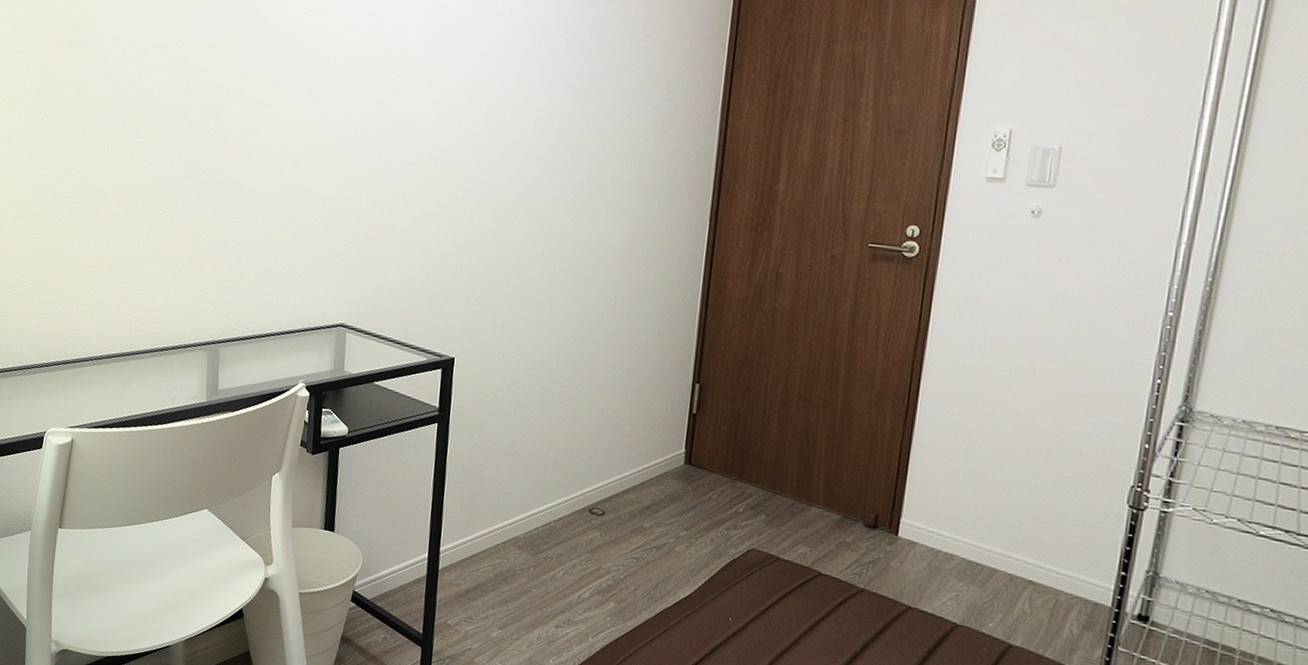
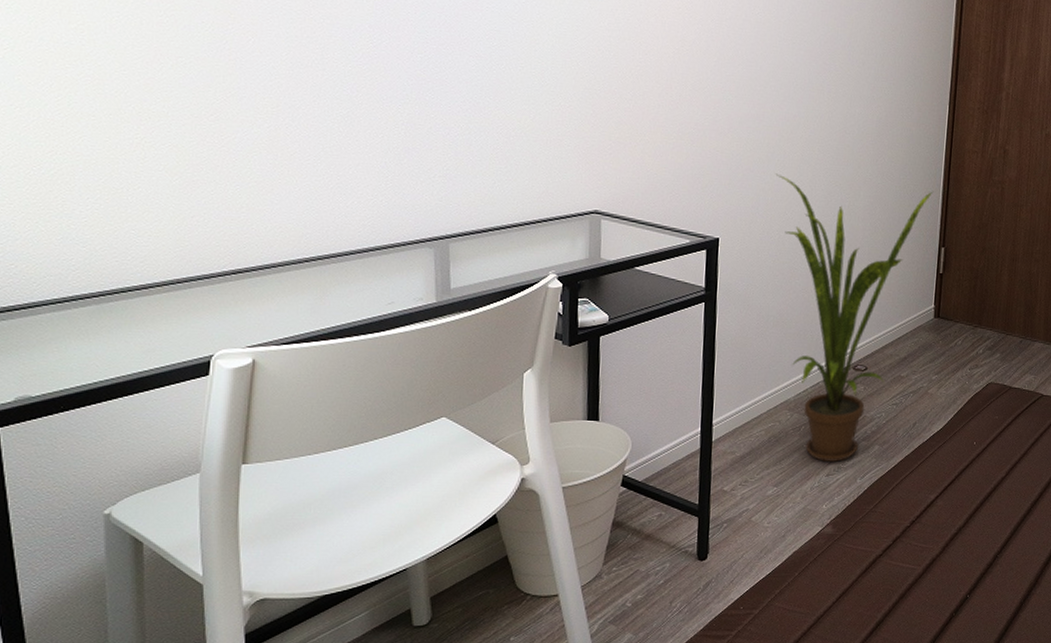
house plant: none [515,293,689,614] -> present [776,173,934,462]

